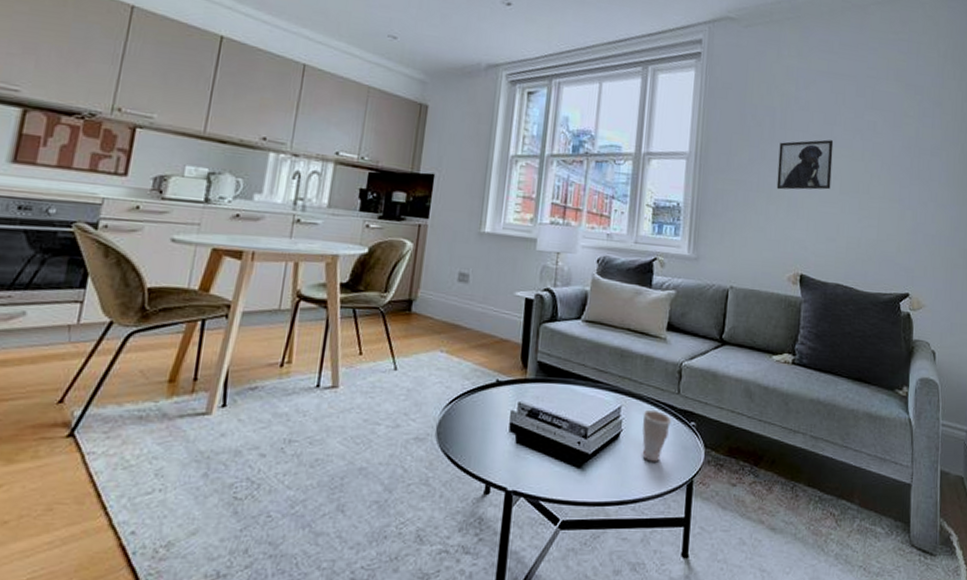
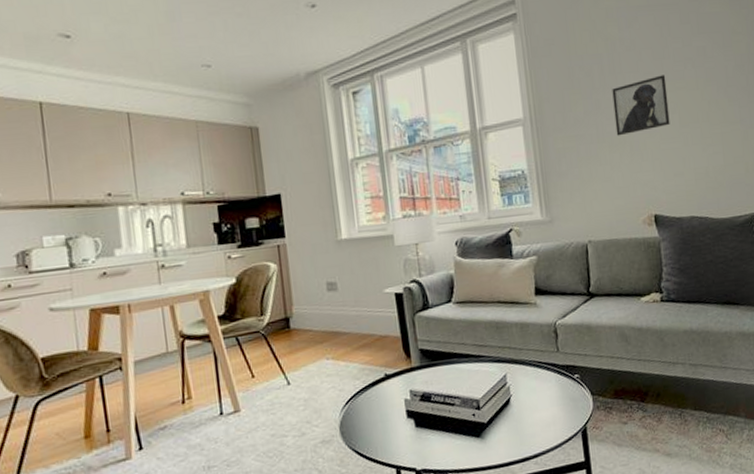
cup: present [642,409,672,462] -> none [528,370,557,419]

